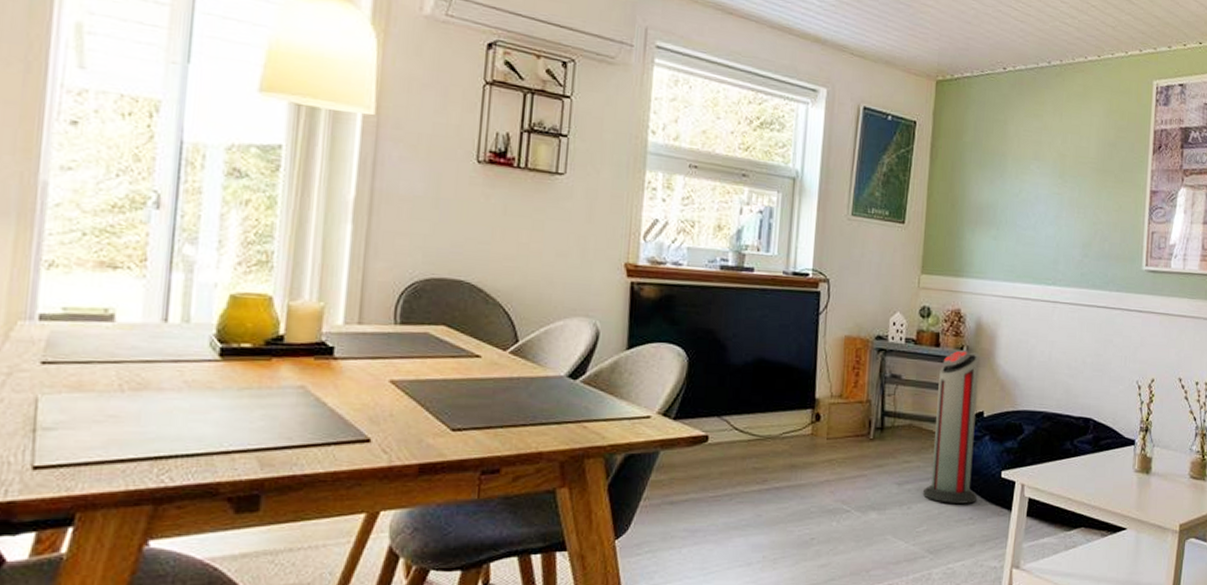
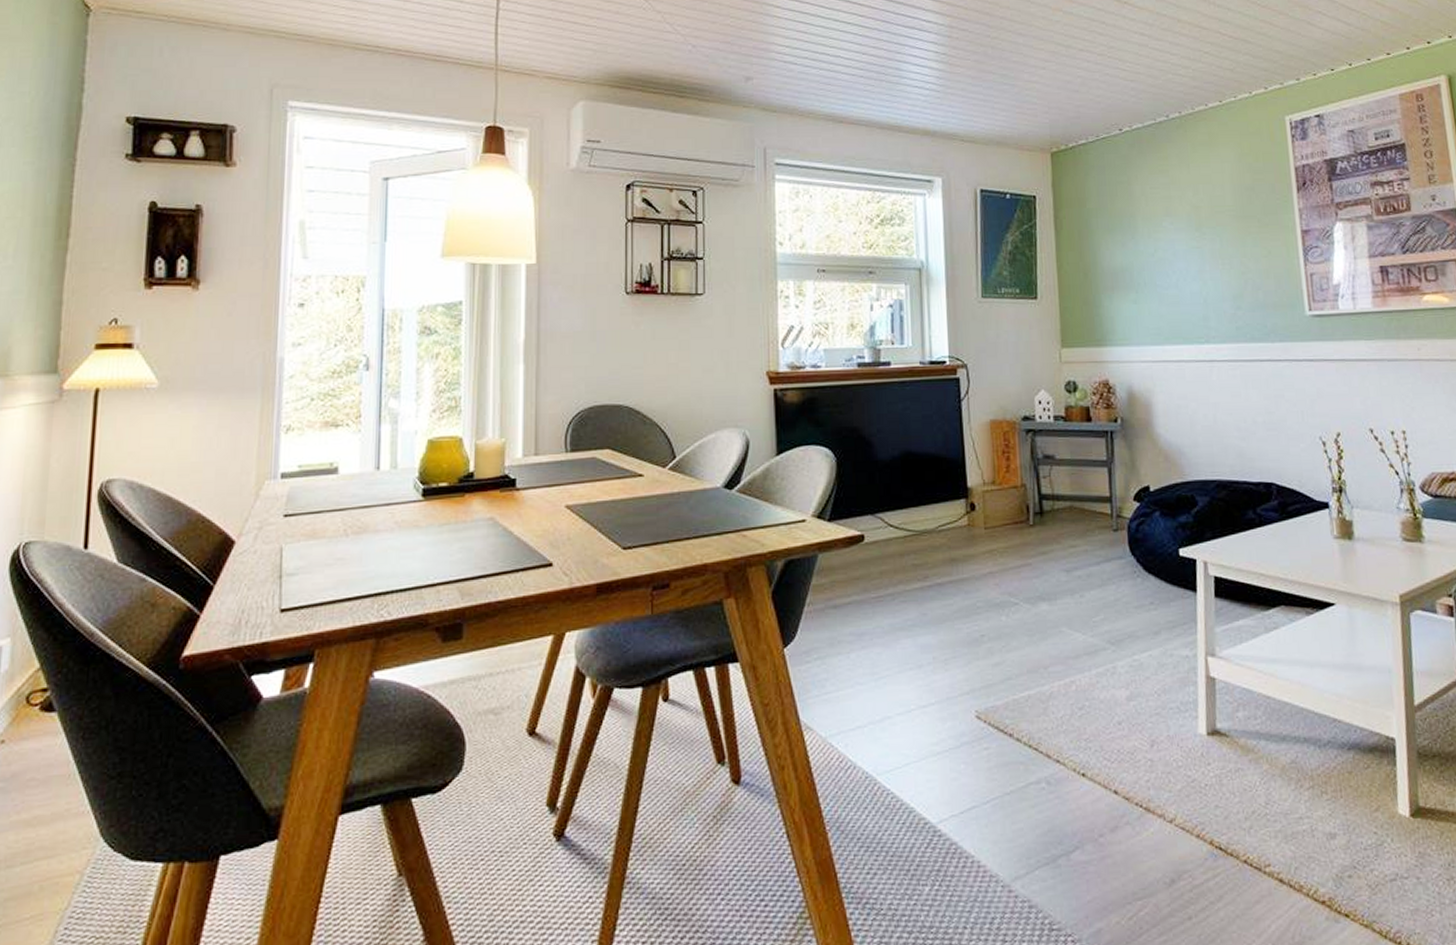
air purifier: present [922,350,980,504] -> none [1094,422,1156,588]

